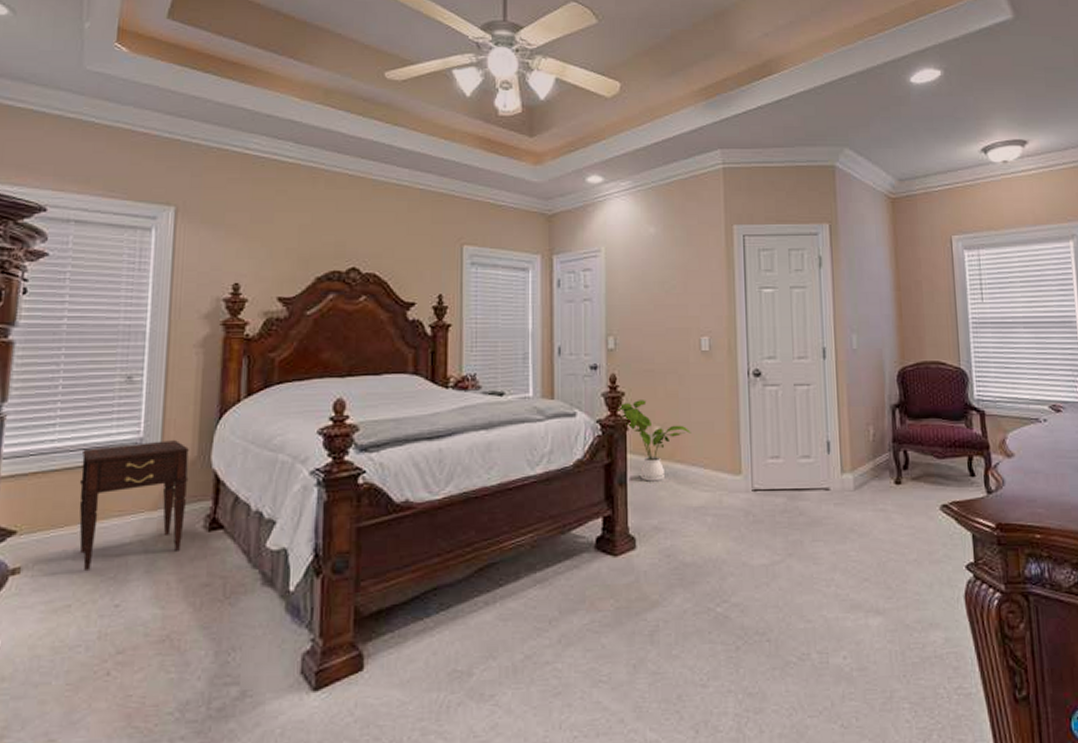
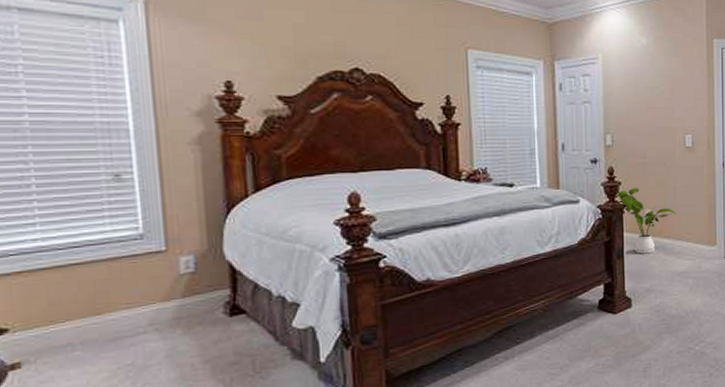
nightstand: present [79,440,189,570] -> none [72,235,203,360]

